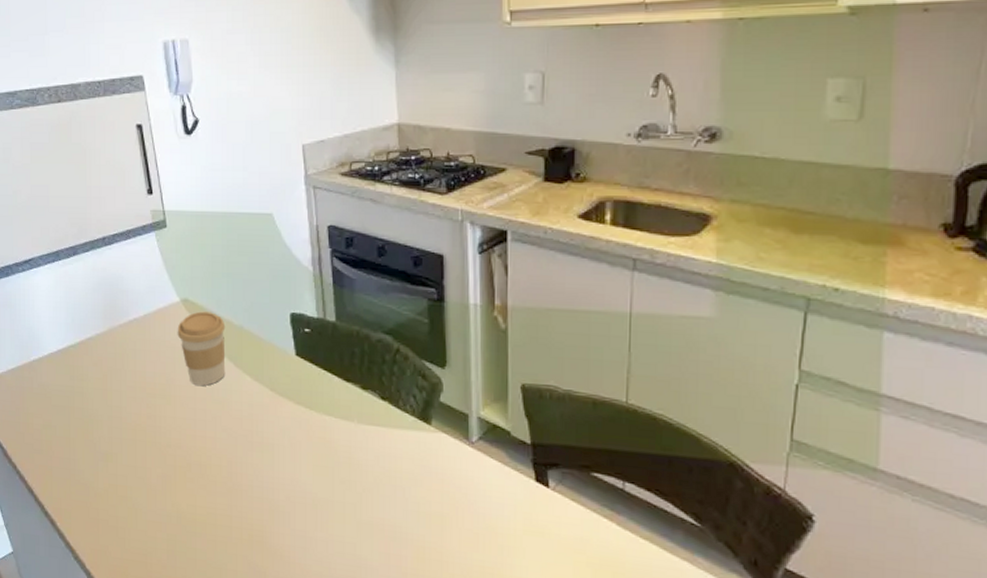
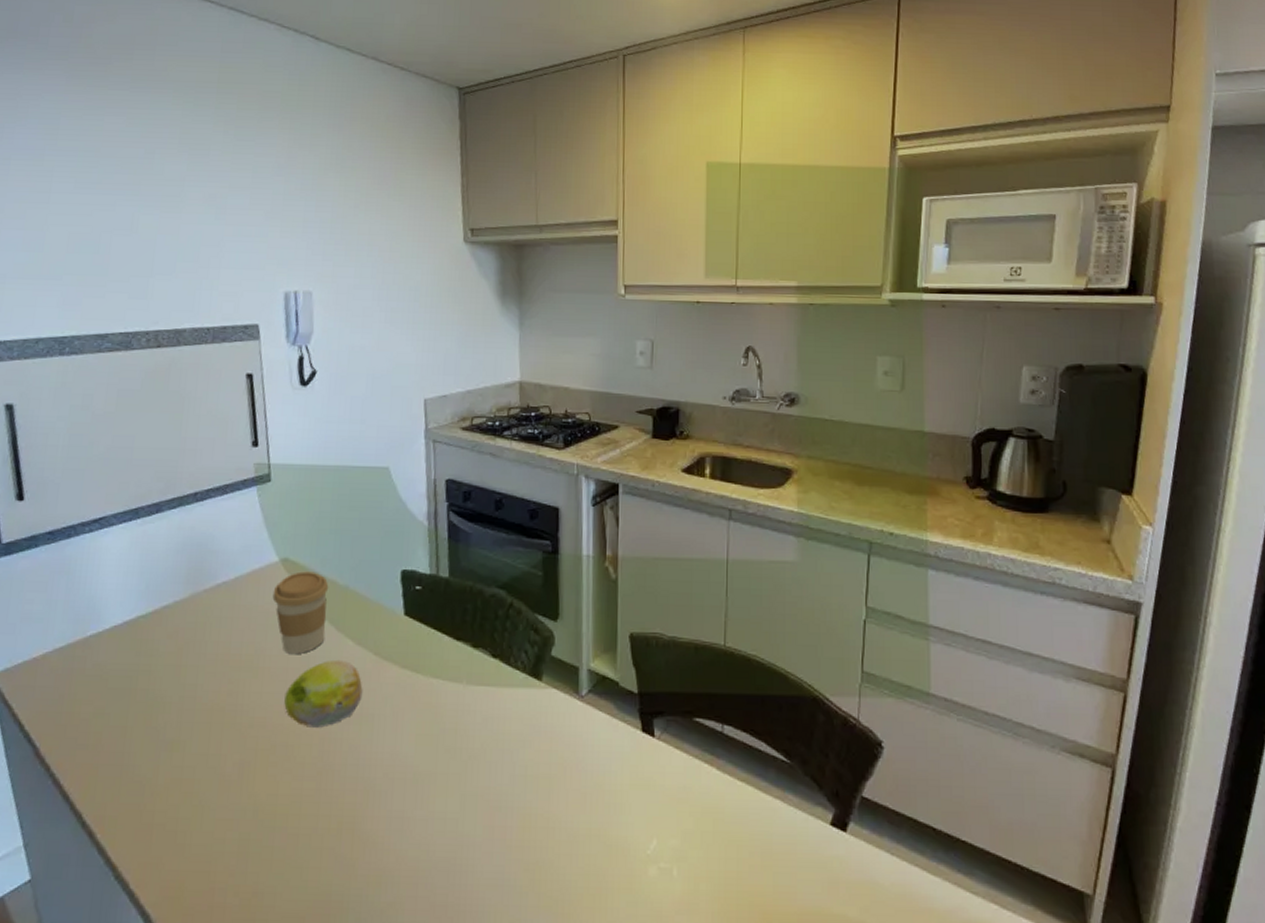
fruit: none [195,392,262,452] -> present [284,659,363,728]

